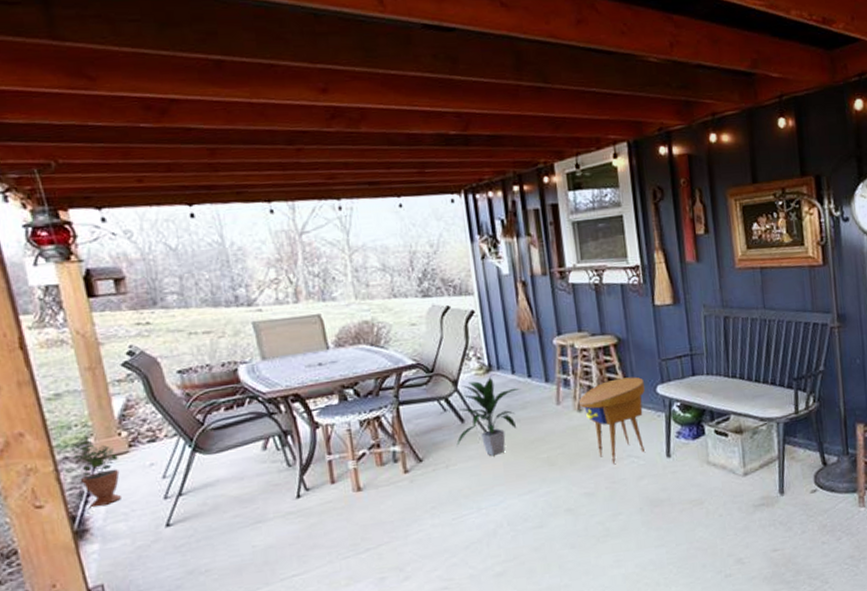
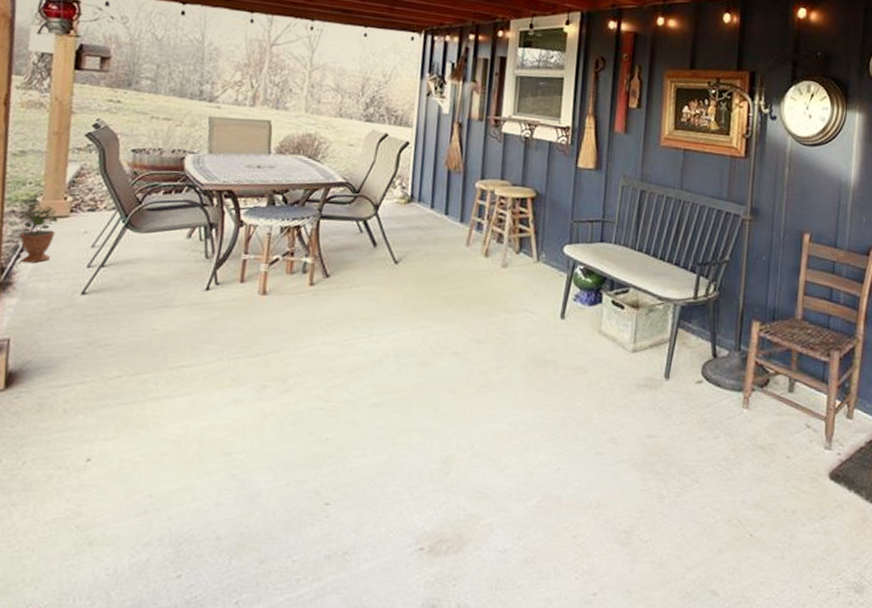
indoor plant: present [456,376,521,457] -> none [364,206,436,285]
side table: present [578,377,645,464] -> none [487,231,553,315]

